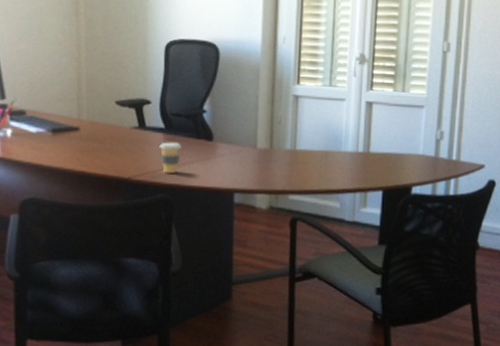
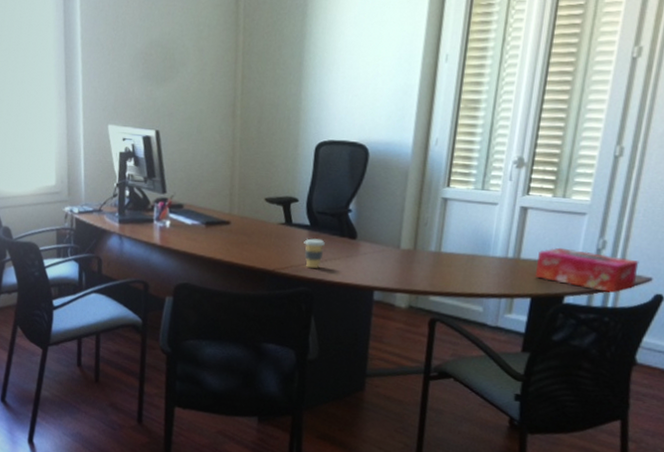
tissue box: none [384,140,473,181] -> present [534,247,639,293]

